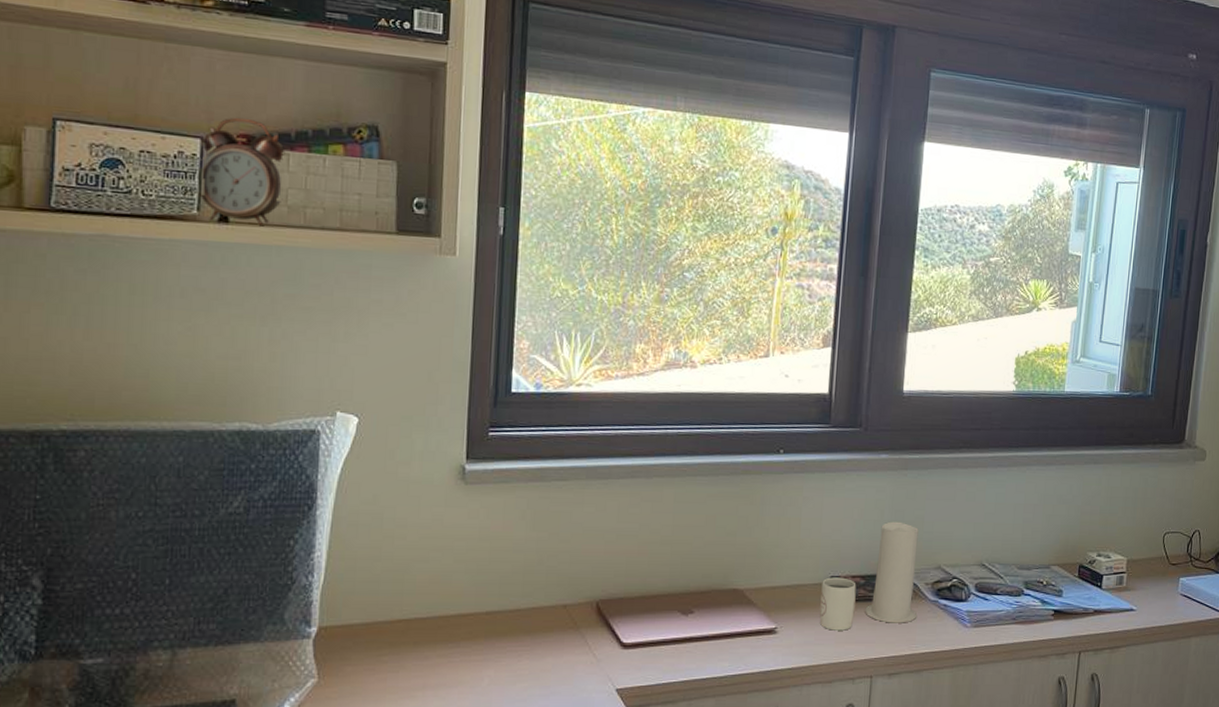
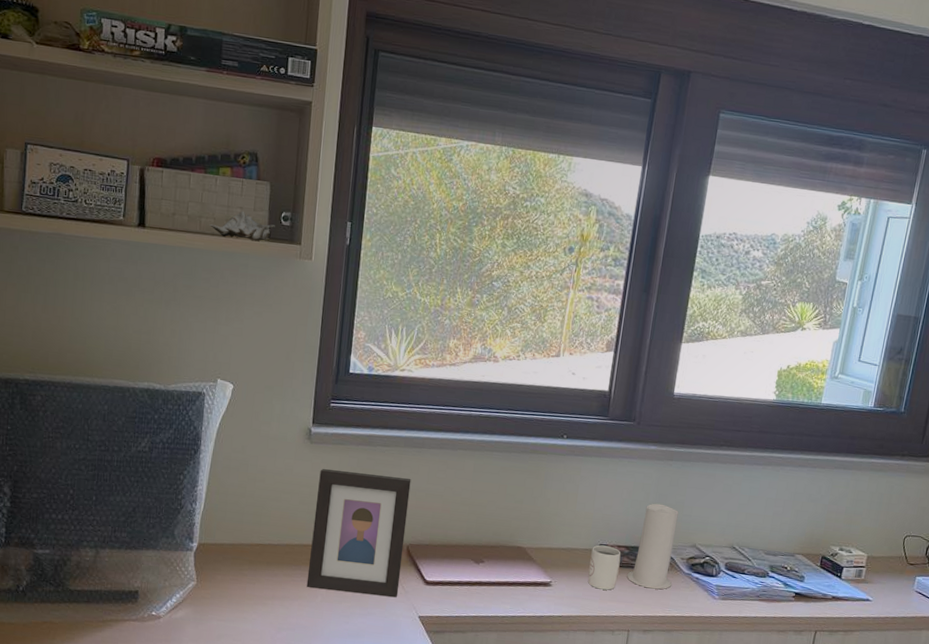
alarm clock: present [199,117,285,226] -> none [125,144,188,231]
seashell: none [317,199,407,235] -> present [209,211,276,241]
picture frame: none [468,514,597,669] -> present [306,468,411,598]

